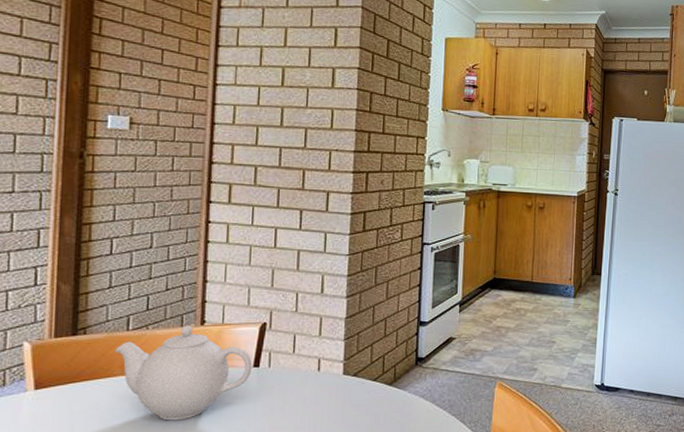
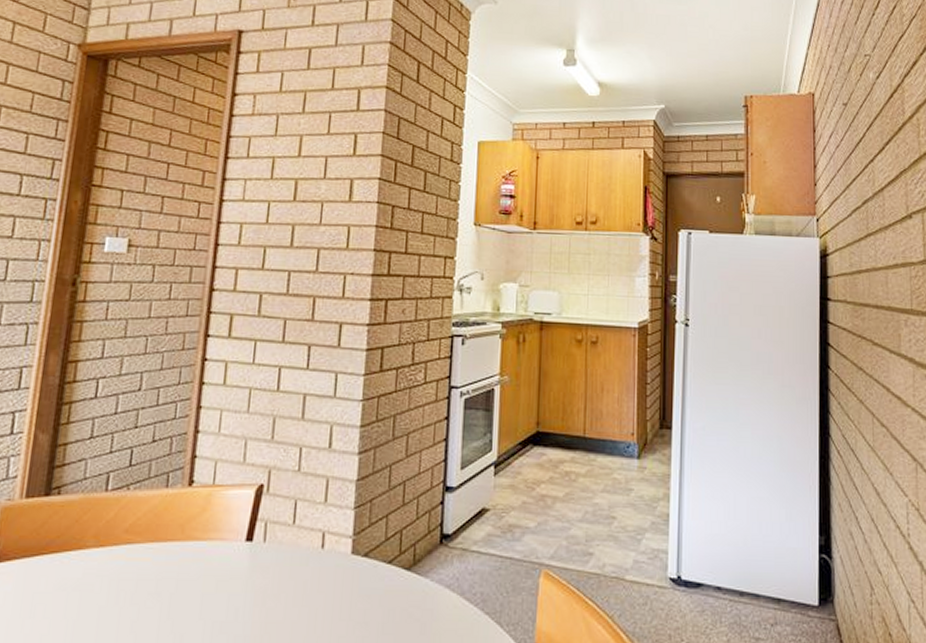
teapot: present [115,325,253,421] -> none [90,485,245,608]

